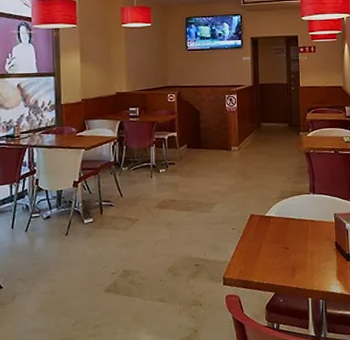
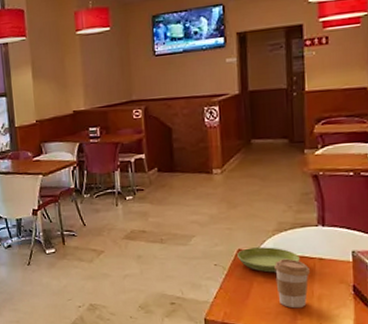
saucer: none [250,212,297,234] -> present [237,247,300,273]
coffee cup: none [278,221,304,264] -> present [274,258,310,309]

